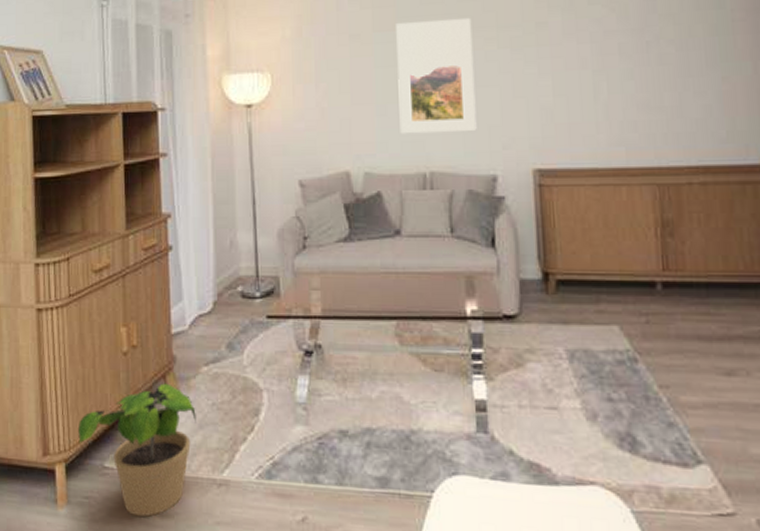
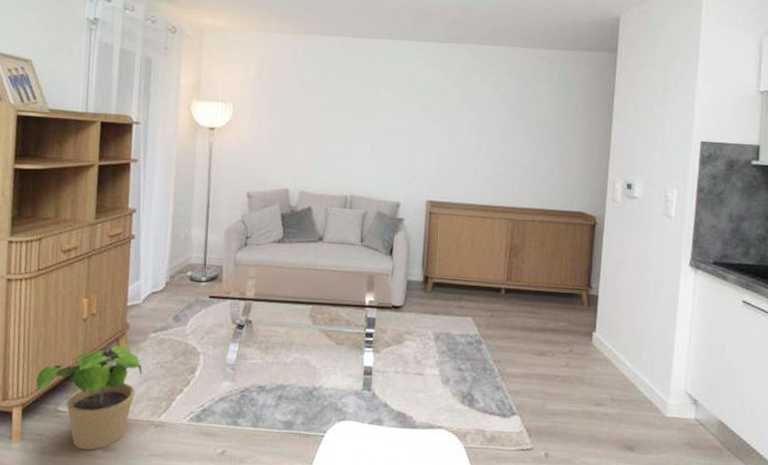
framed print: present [396,17,477,134] -> none [331,78,395,167]

